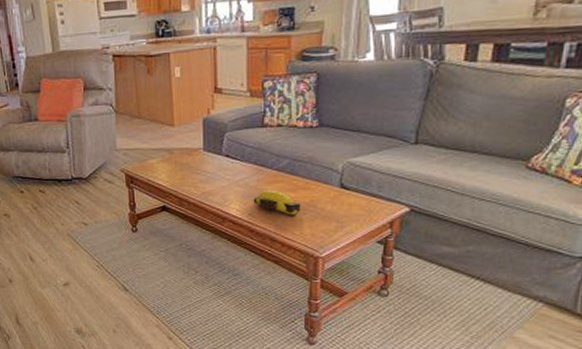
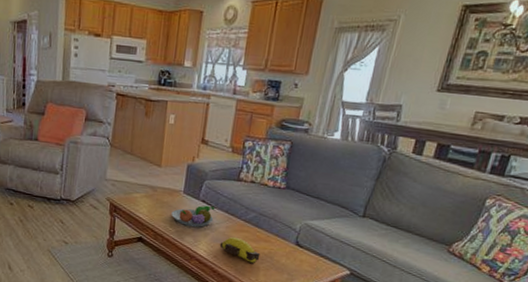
fruit bowl: none [194,159,242,186] -> present [171,205,215,227]

